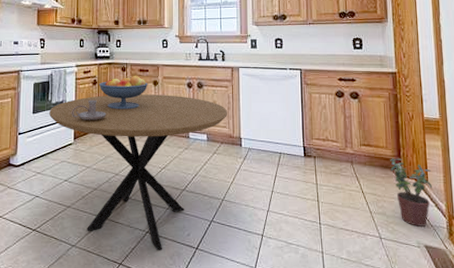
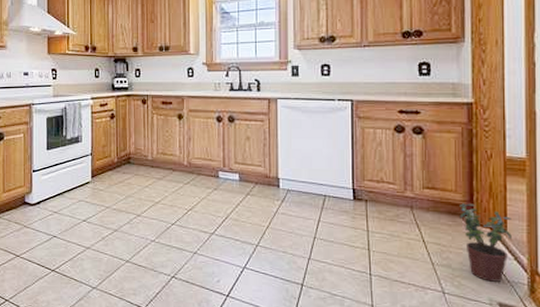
dining table: present [49,94,228,250] -> none [64,129,264,296]
candle holder: present [72,99,106,120] -> none [88,135,126,158]
fruit bowl: present [99,75,148,110] -> none [117,108,172,146]

